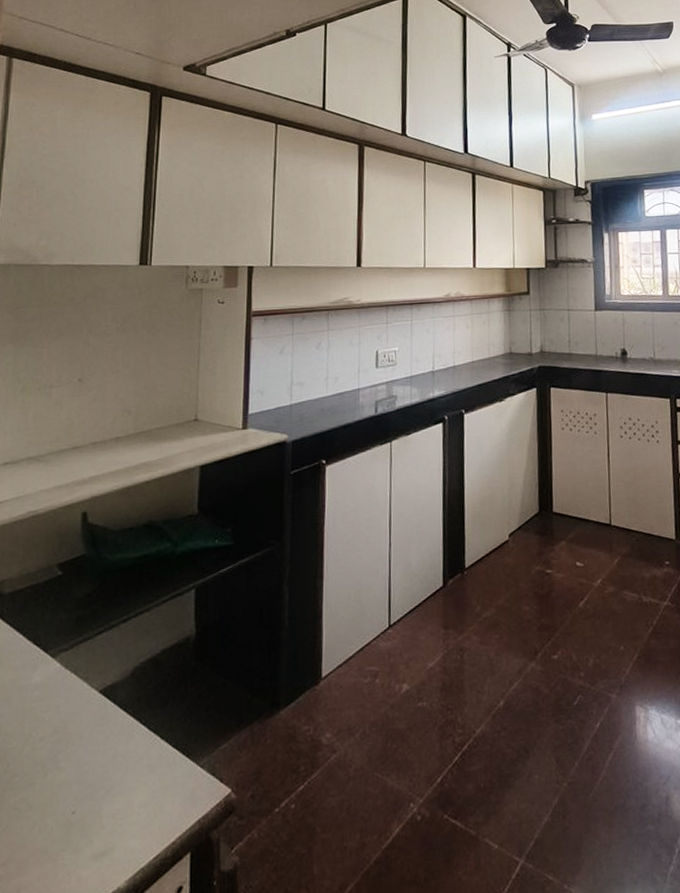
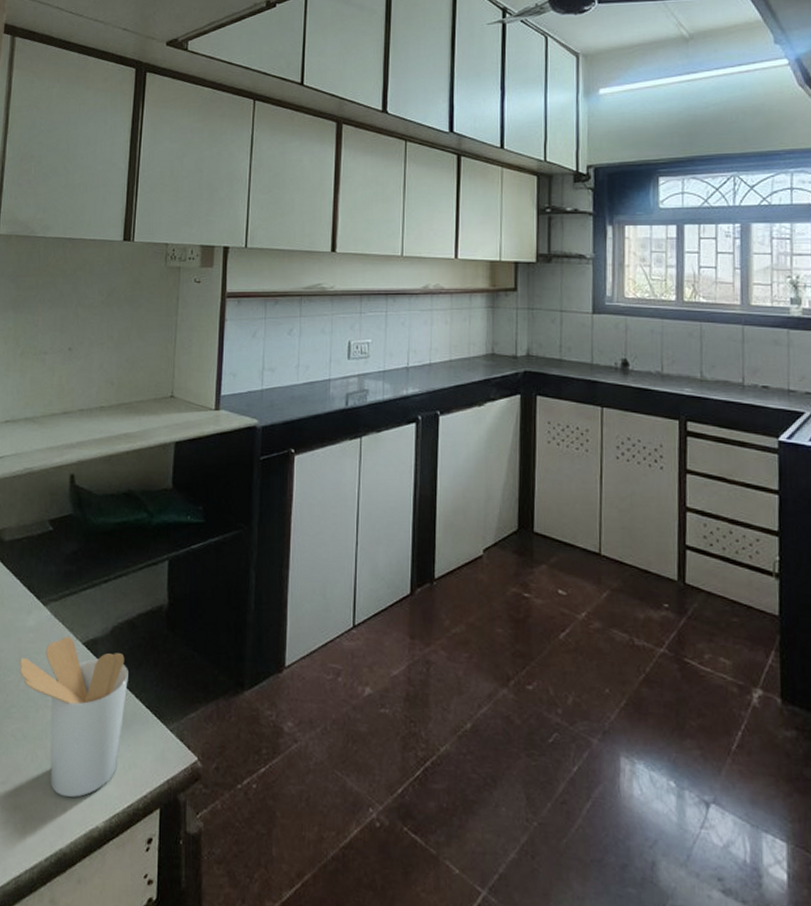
utensil holder: none [23,687,152,864] -> present [20,636,128,798]

